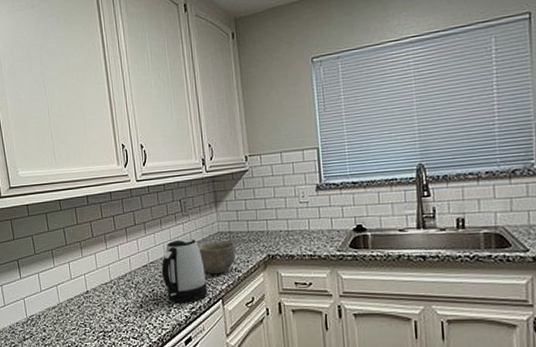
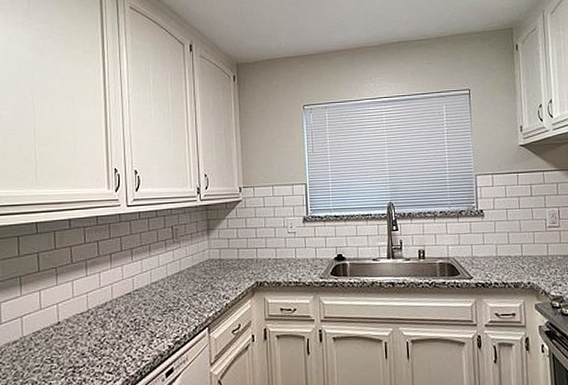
kettle: present [161,238,208,303] -> none [146,265,194,333]
bowl: present [198,240,236,275] -> none [187,268,225,302]

